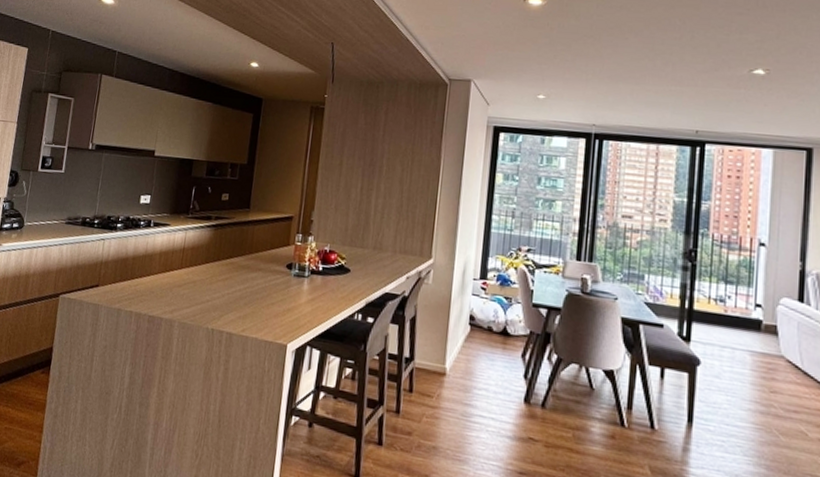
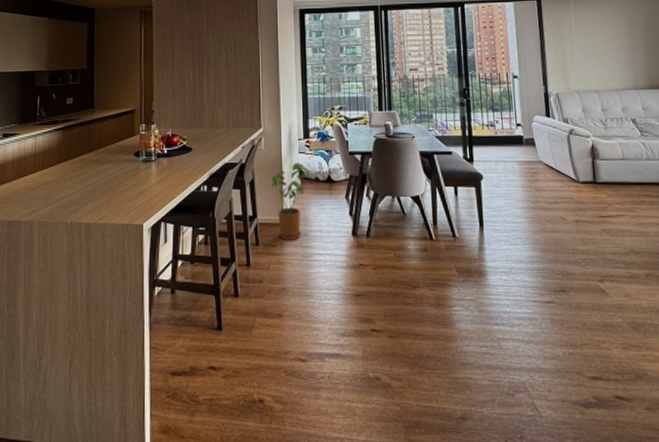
house plant: none [435,305,485,395] -> present [271,163,312,240]

